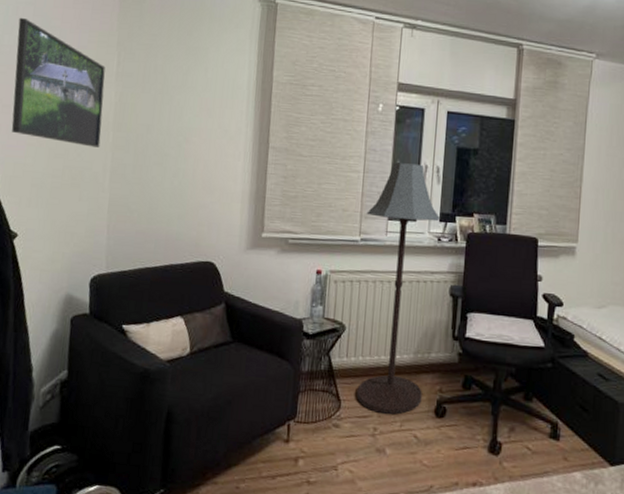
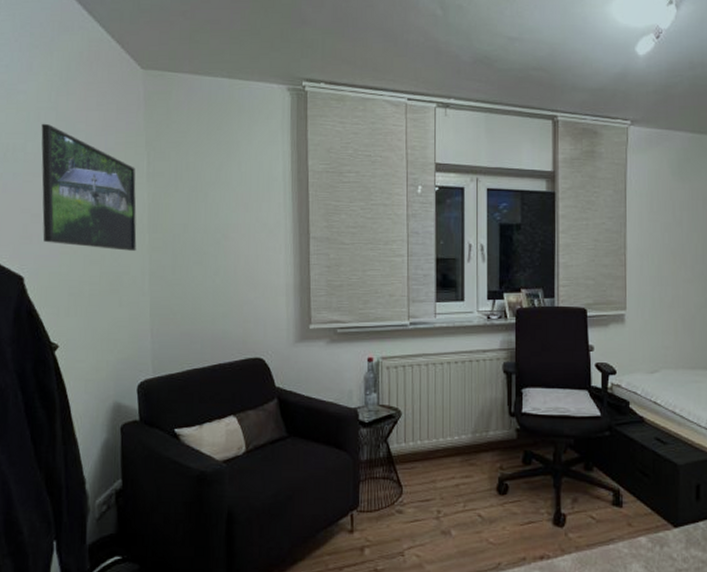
floor lamp: present [356,162,441,415] -> none [414,244,488,495]

